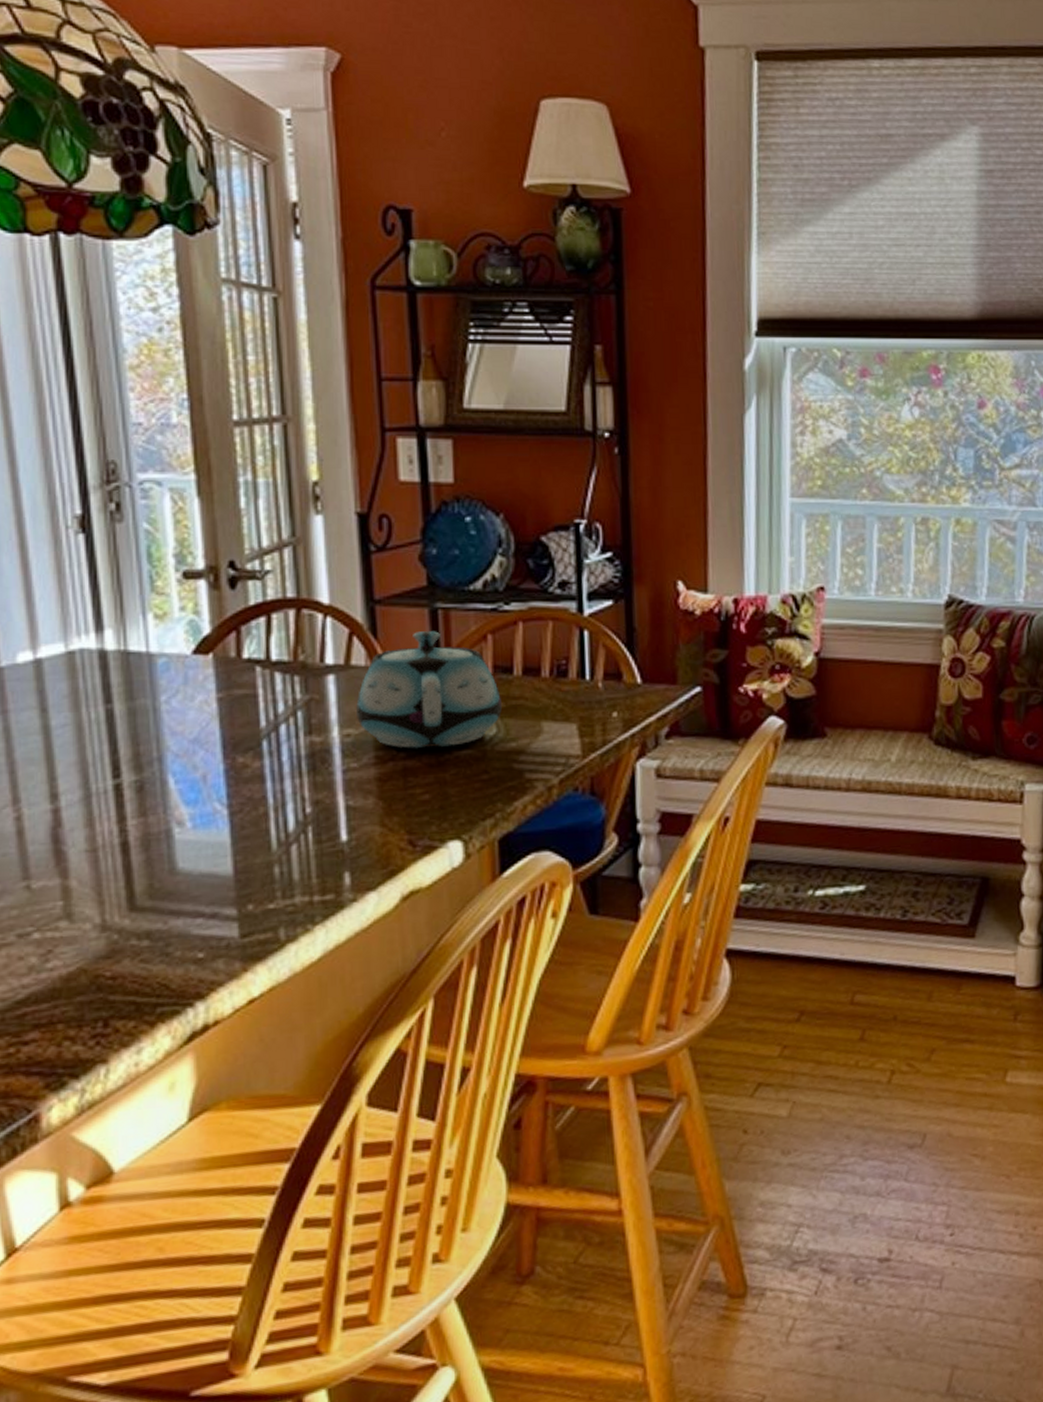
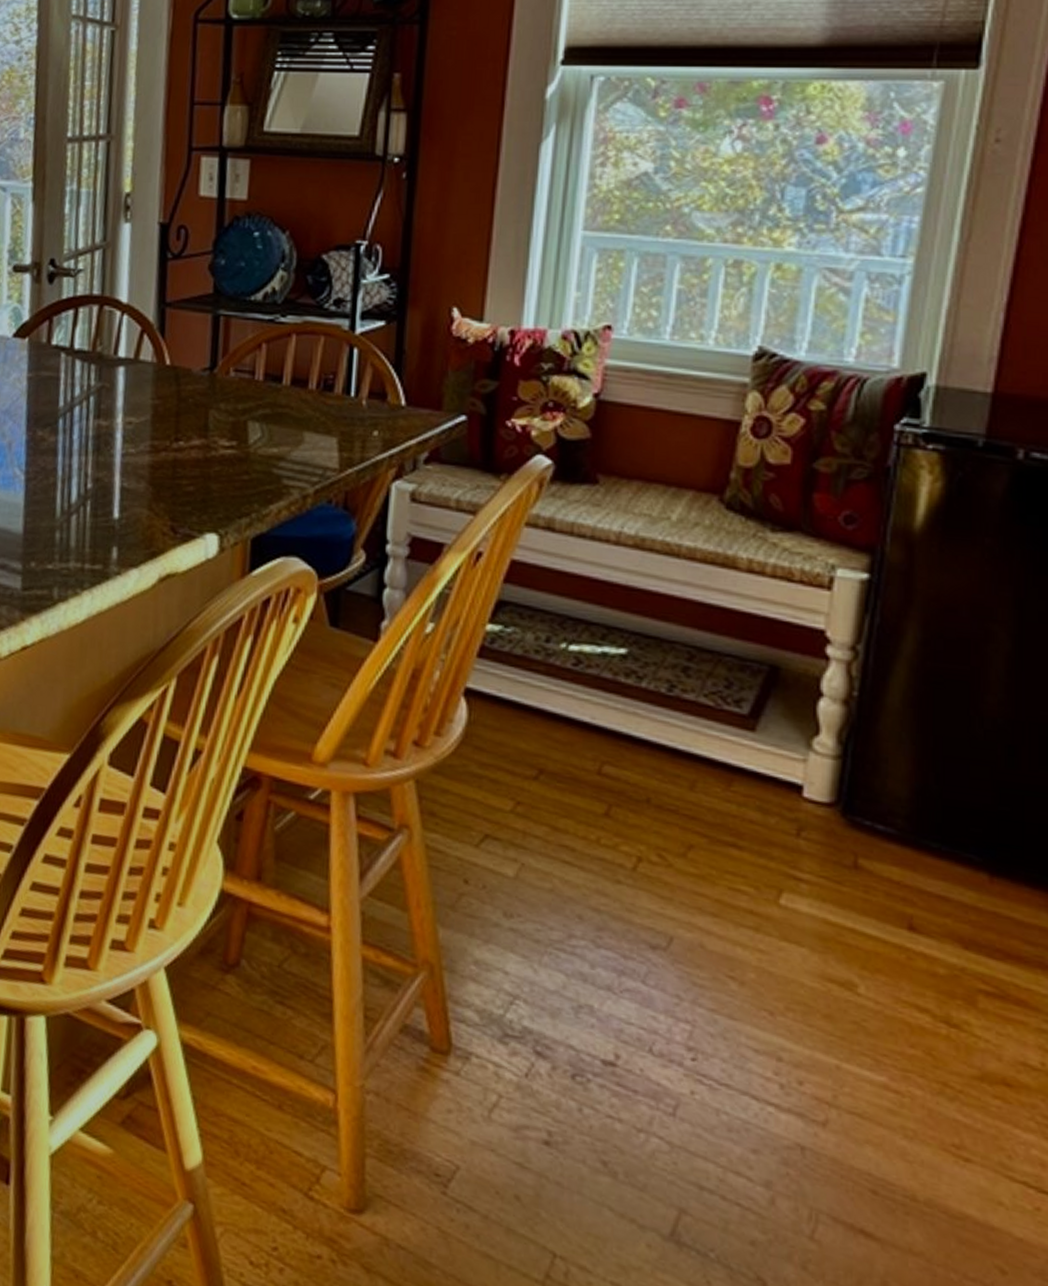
teapot: present [356,631,502,748] -> none [139,335,269,445]

